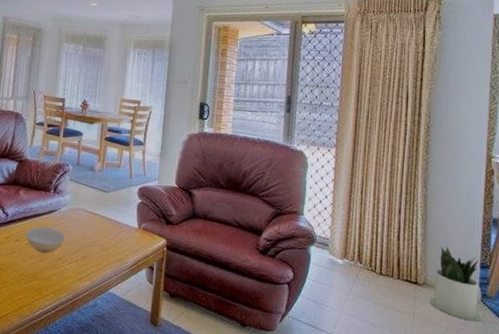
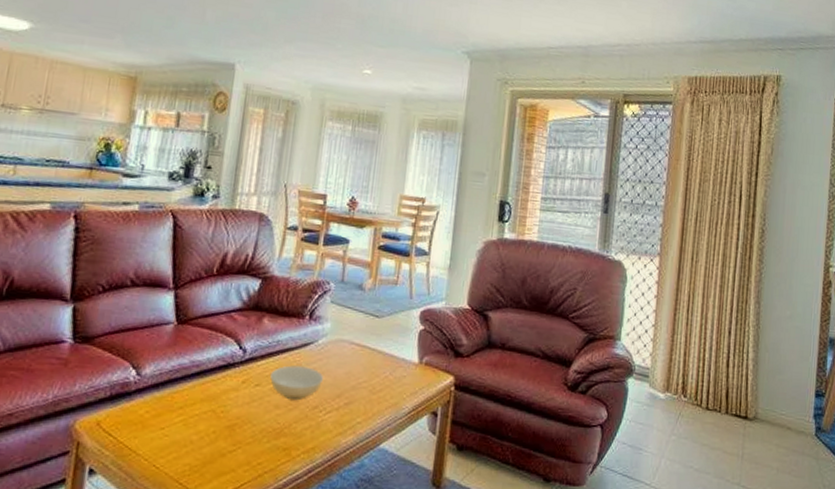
planter: present [429,246,483,322] -> none [760,373,817,460]

